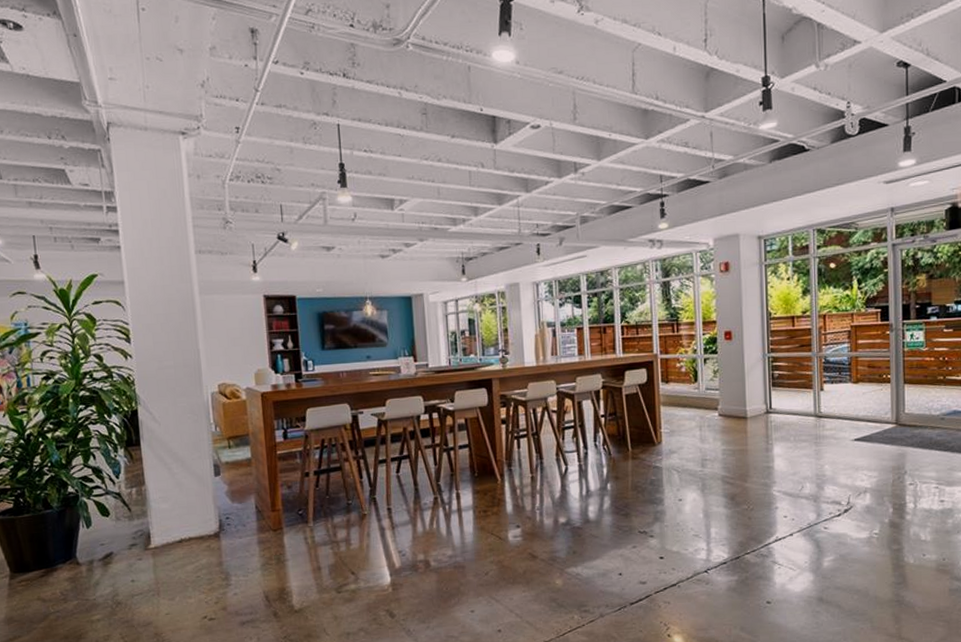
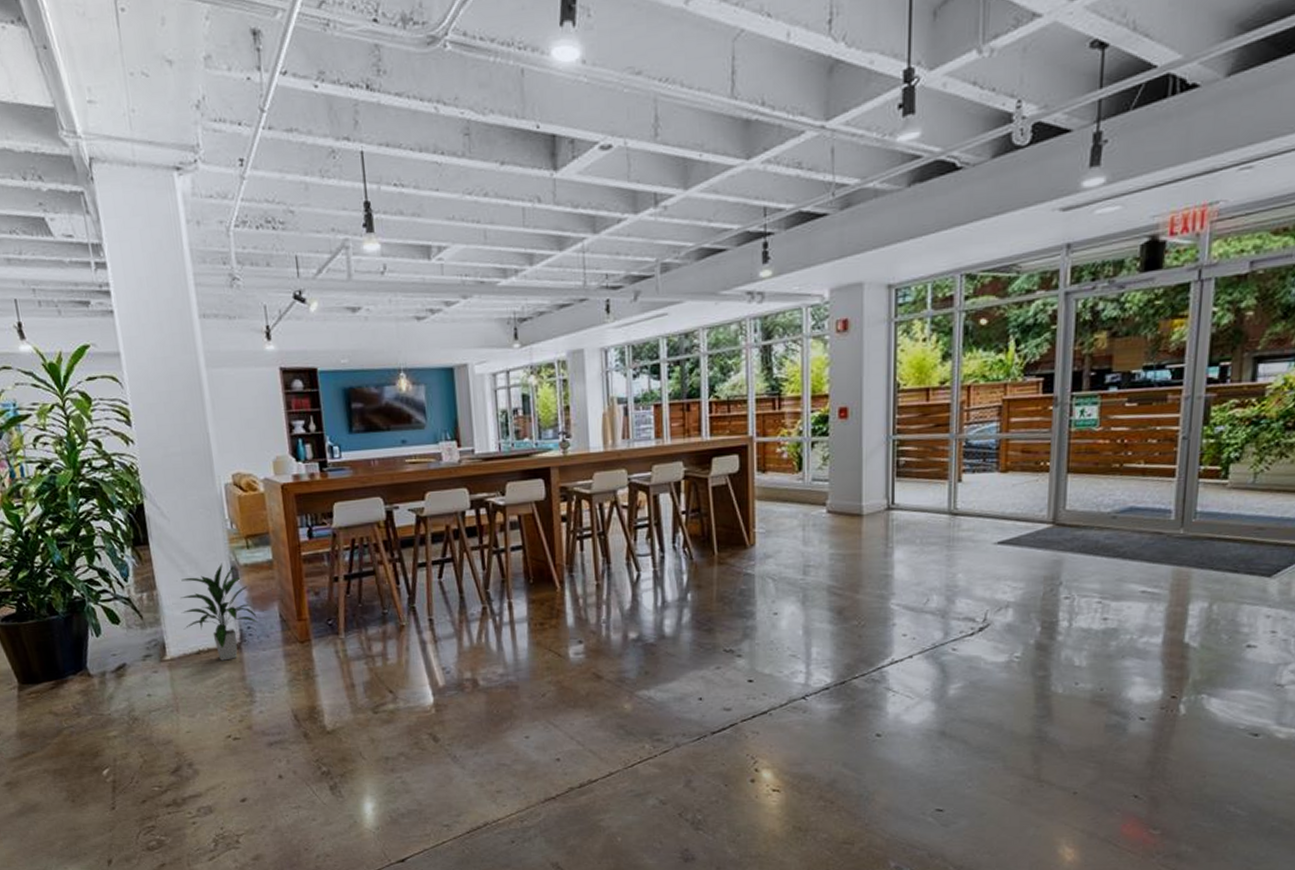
indoor plant: none [166,461,236,548] -> present [180,562,258,661]

